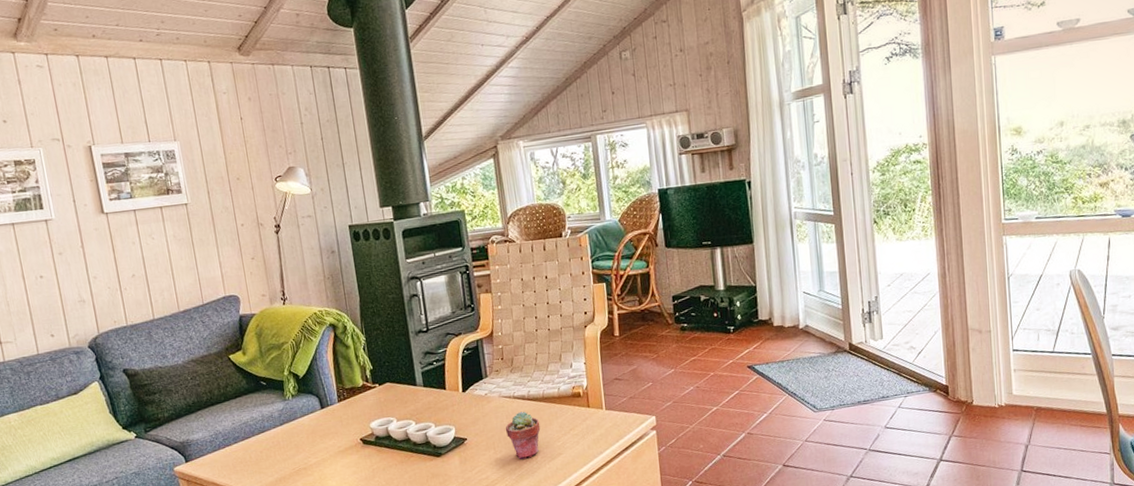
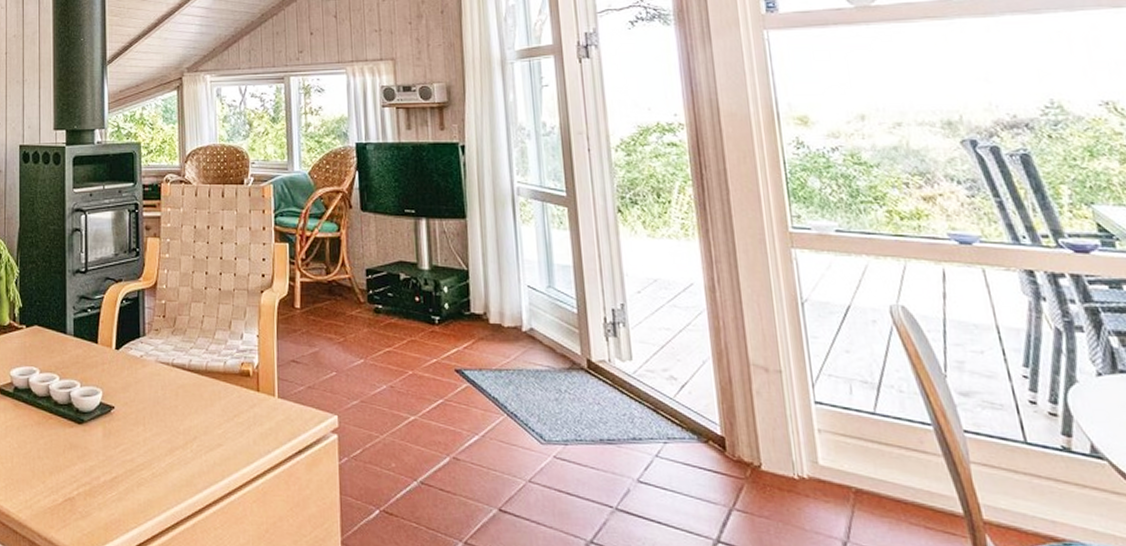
potted succulent: present [505,411,541,459] -> none [159,383,200,444]

